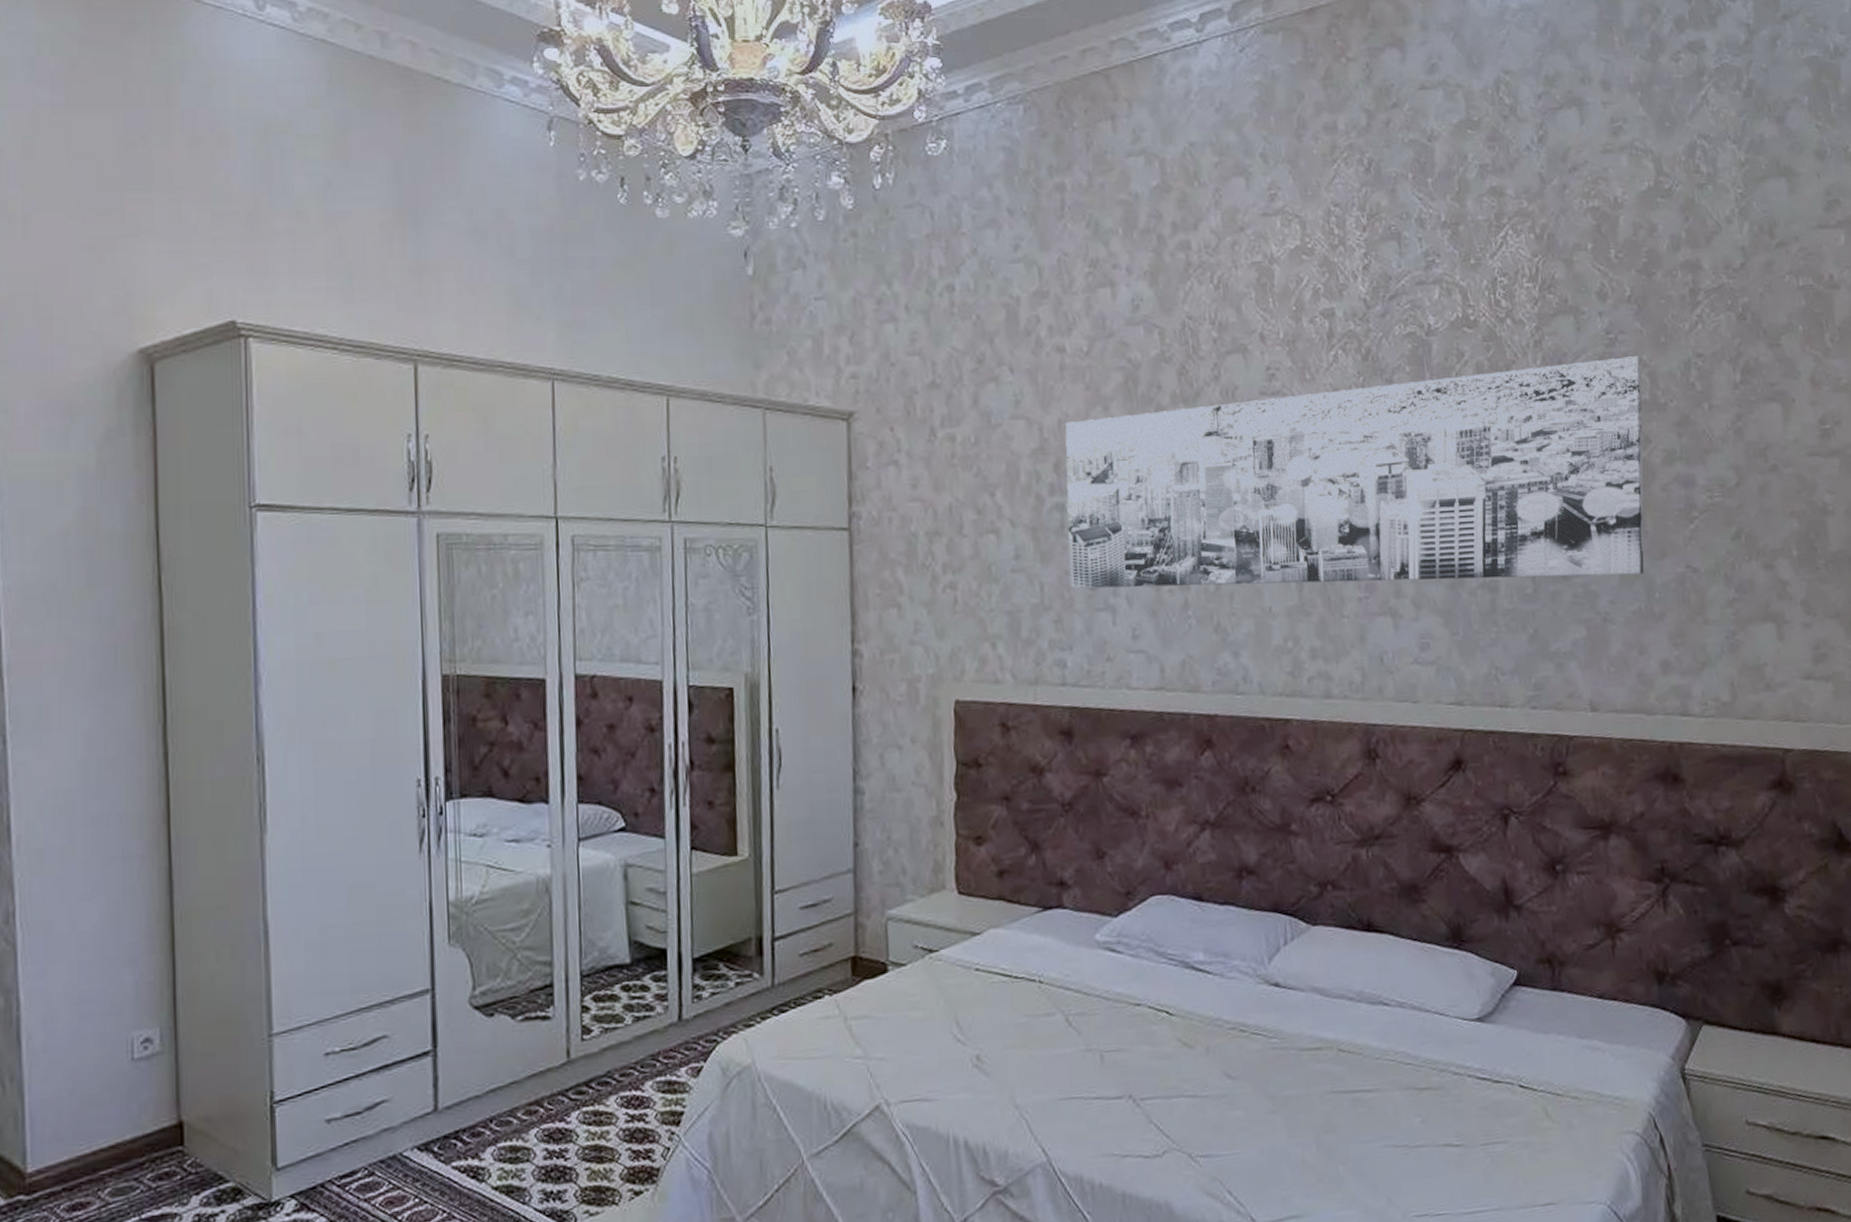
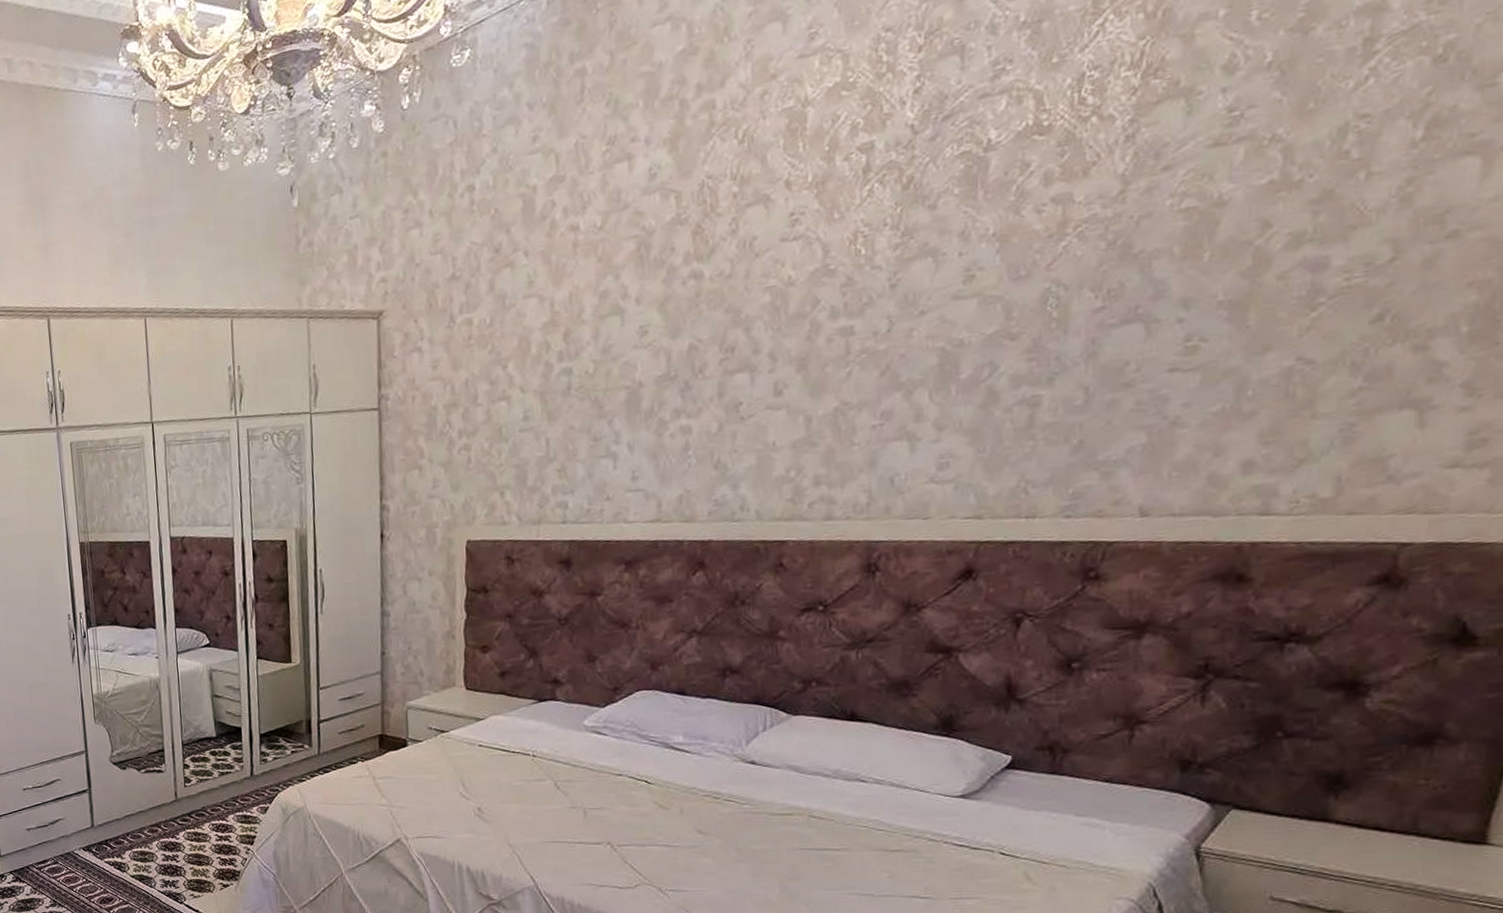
wall art: present [1065,356,1645,589] -> none [573,131,1275,441]

